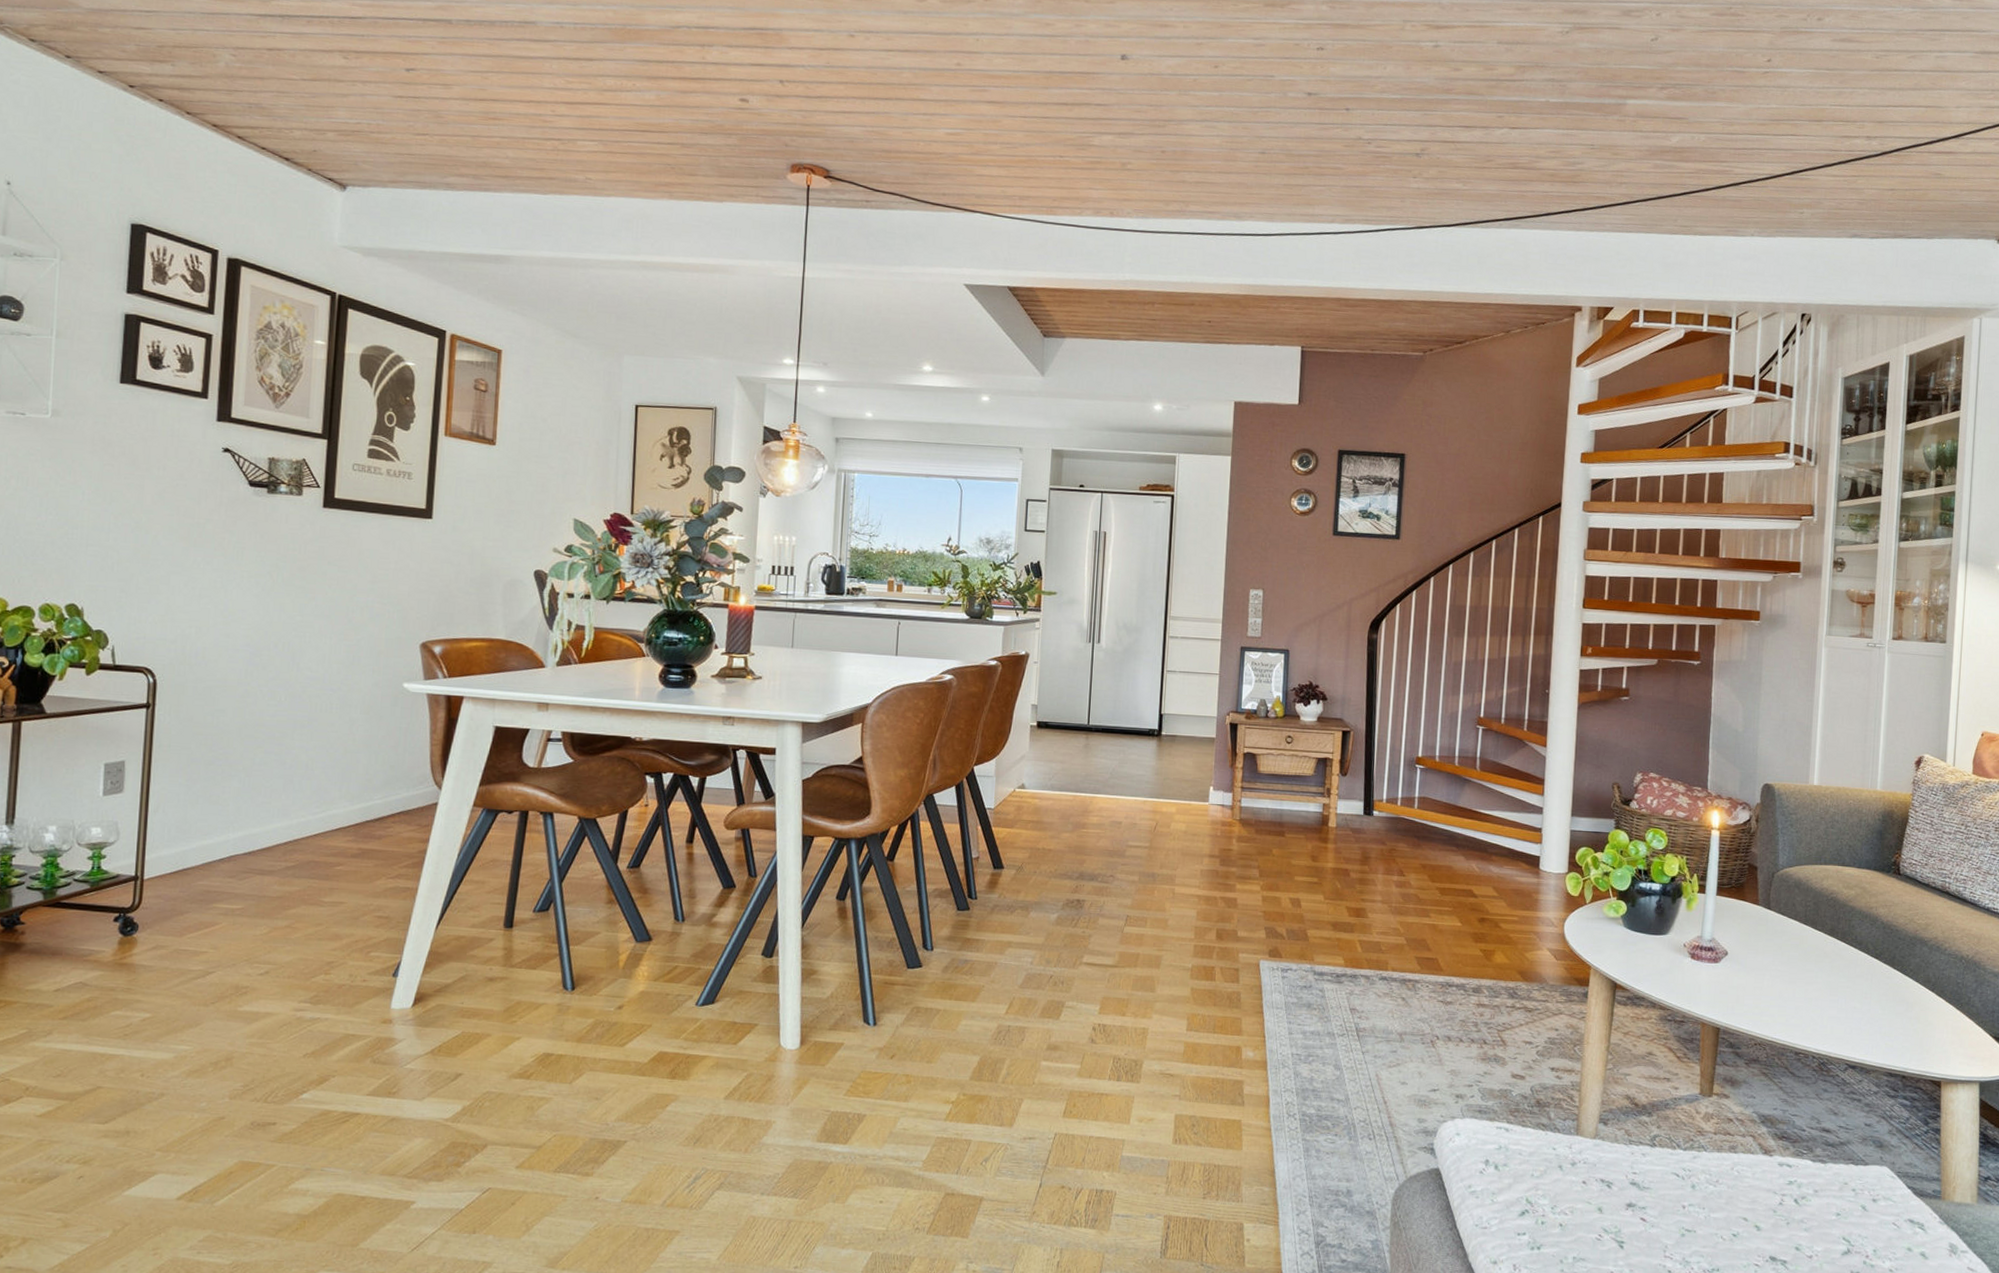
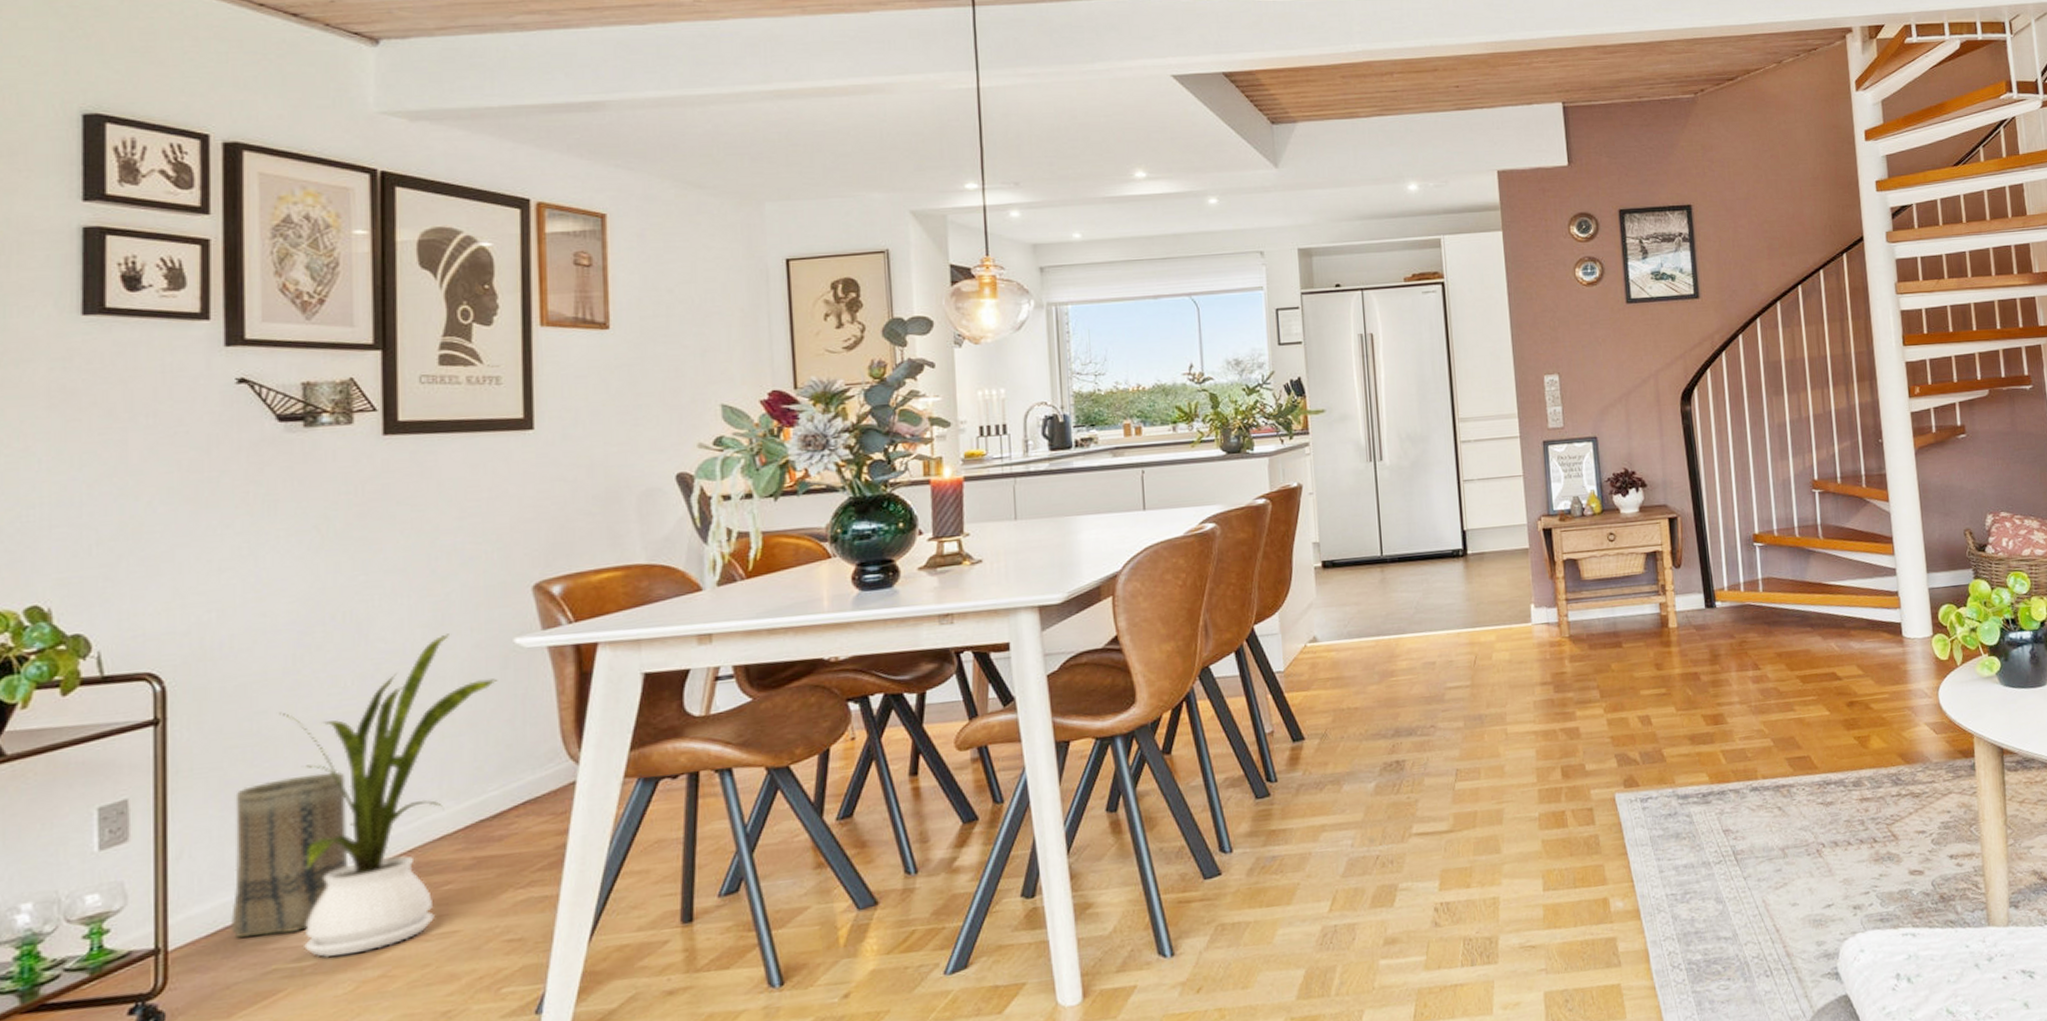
basket: none [186,763,275,882] -> present [230,771,349,938]
house plant: none [233,671,389,906] -> present [279,633,498,958]

